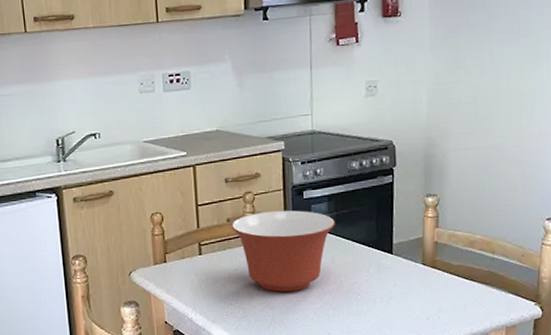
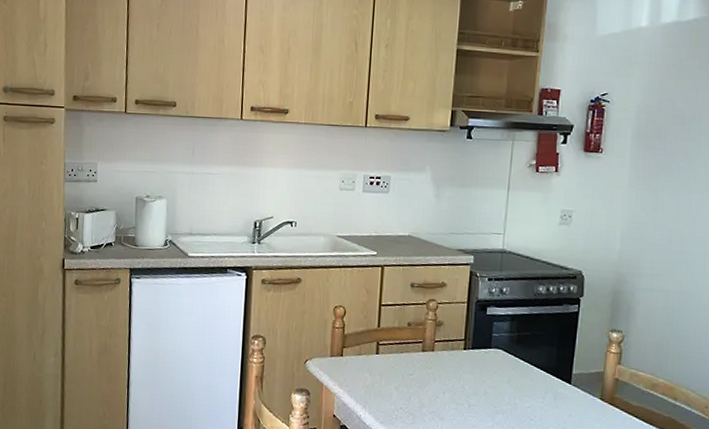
mixing bowl: present [232,210,335,292] -> none [412,321,516,406]

